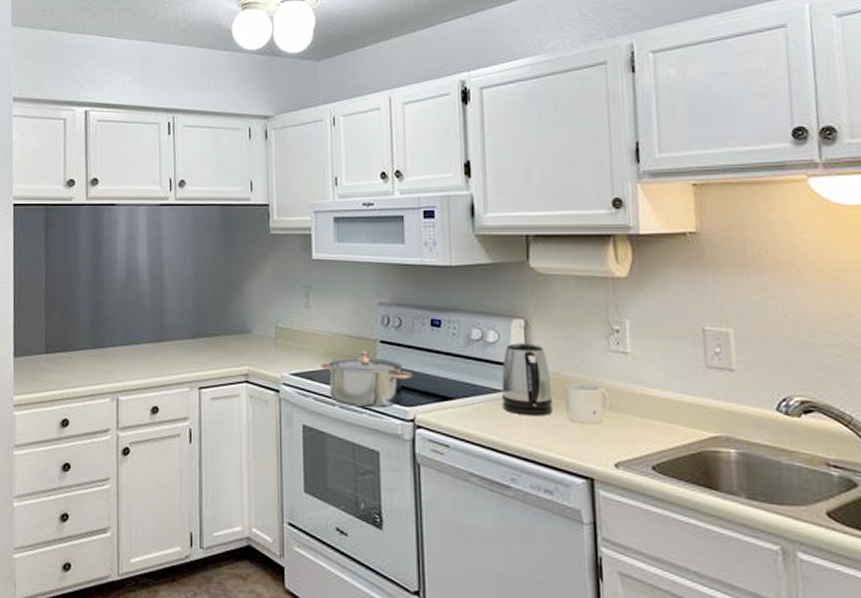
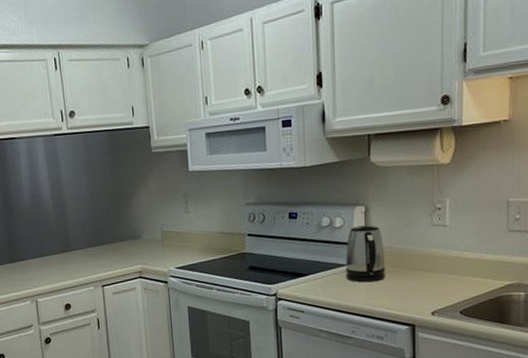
cooking pot: present [320,350,414,409] -> none [199,243,275,289]
mug: present [564,383,610,425] -> none [395,253,431,285]

